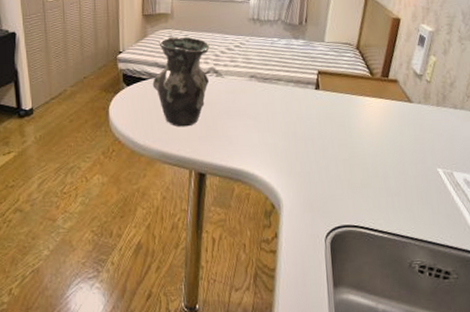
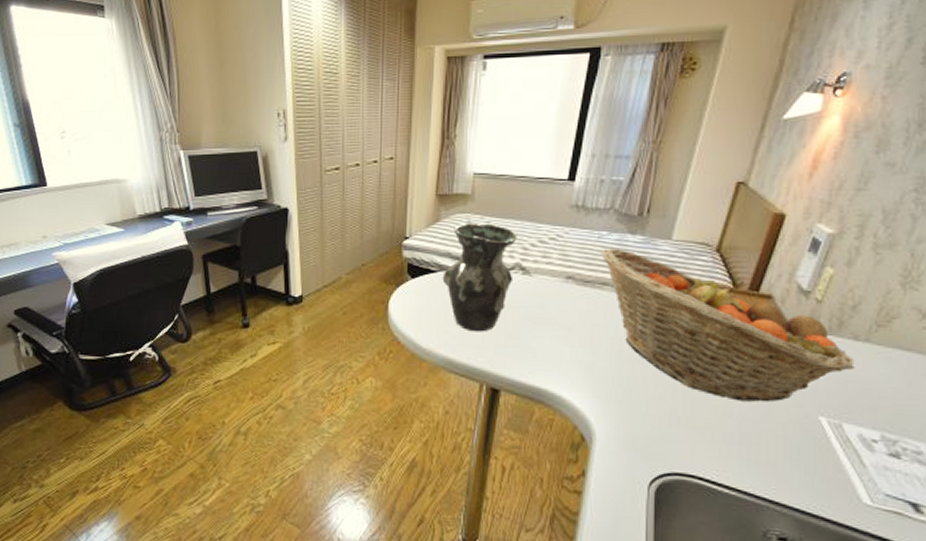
fruit basket: none [274,51,457,163] -> present [601,249,855,402]

